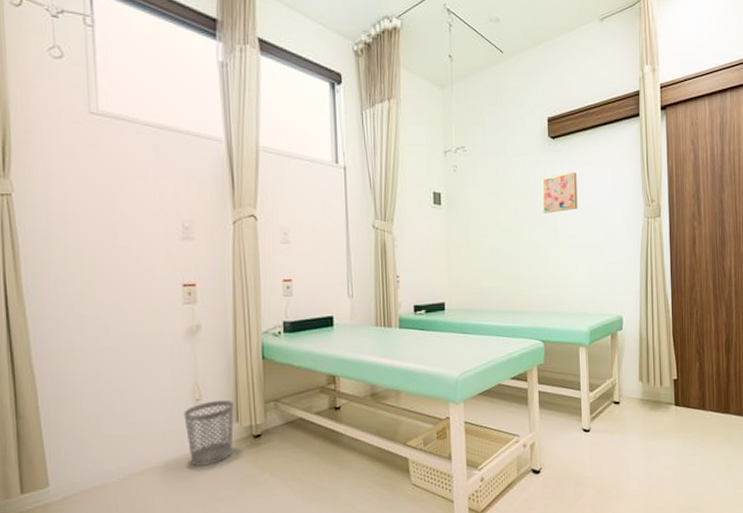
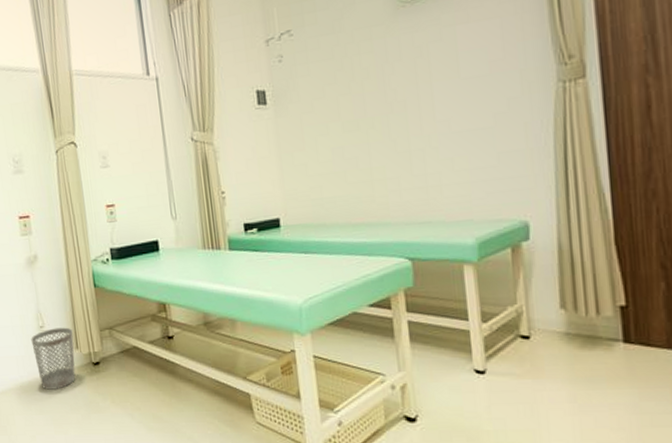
wall art: present [541,172,578,213] -> none [395,36,450,97]

